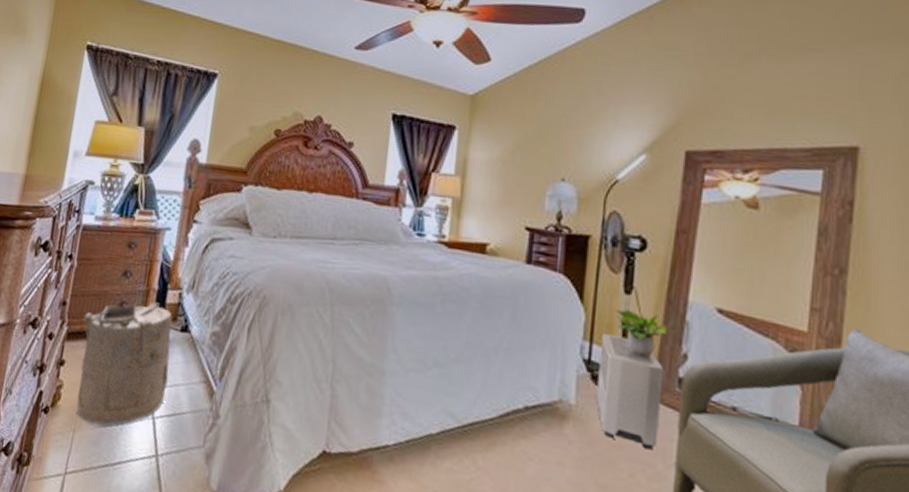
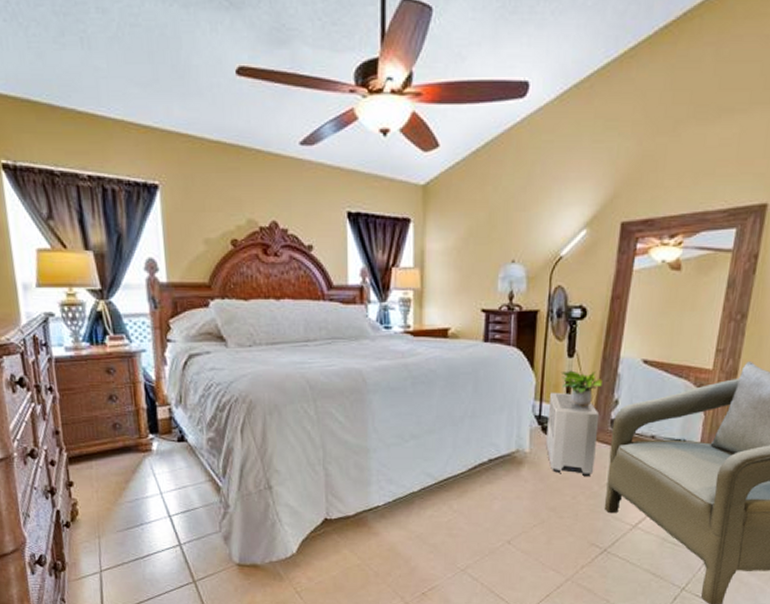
laundry hamper: present [76,302,173,426] -> none [80,419,177,530]

